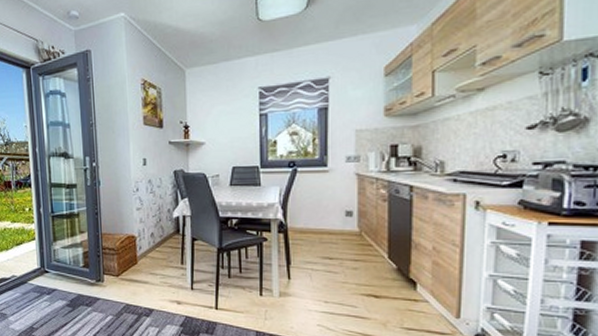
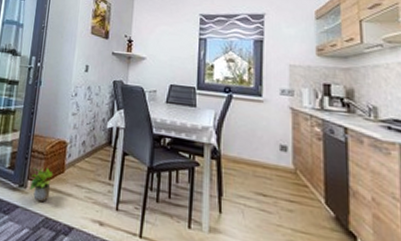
potted plant: none [106,262,128,292] -> present [30,167,54,202]

